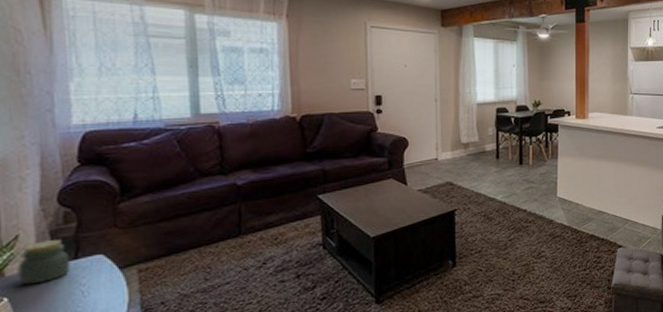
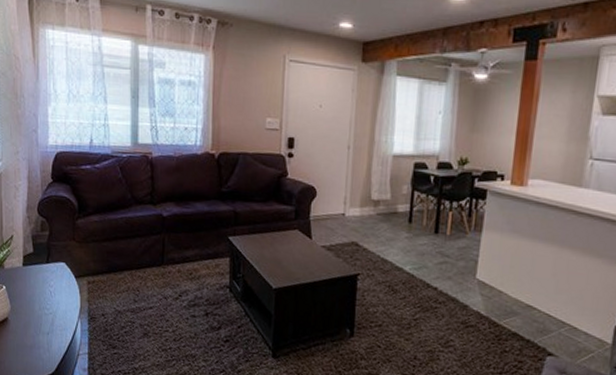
jar: present [17,240,71,285] -> none [12,243,44,279]

